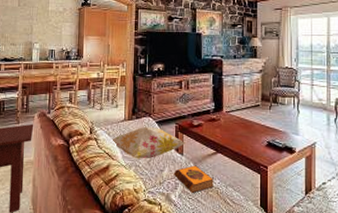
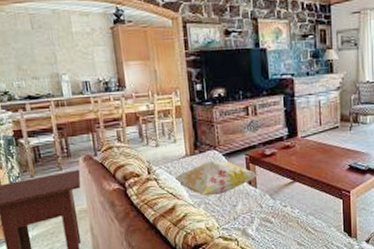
hardback book: present [174,165,214,193] -> none [249,197,293,225]

